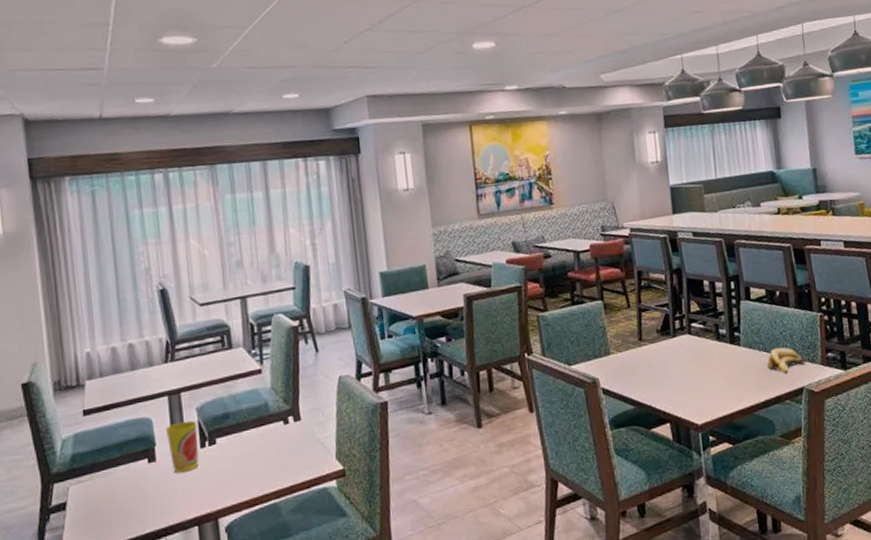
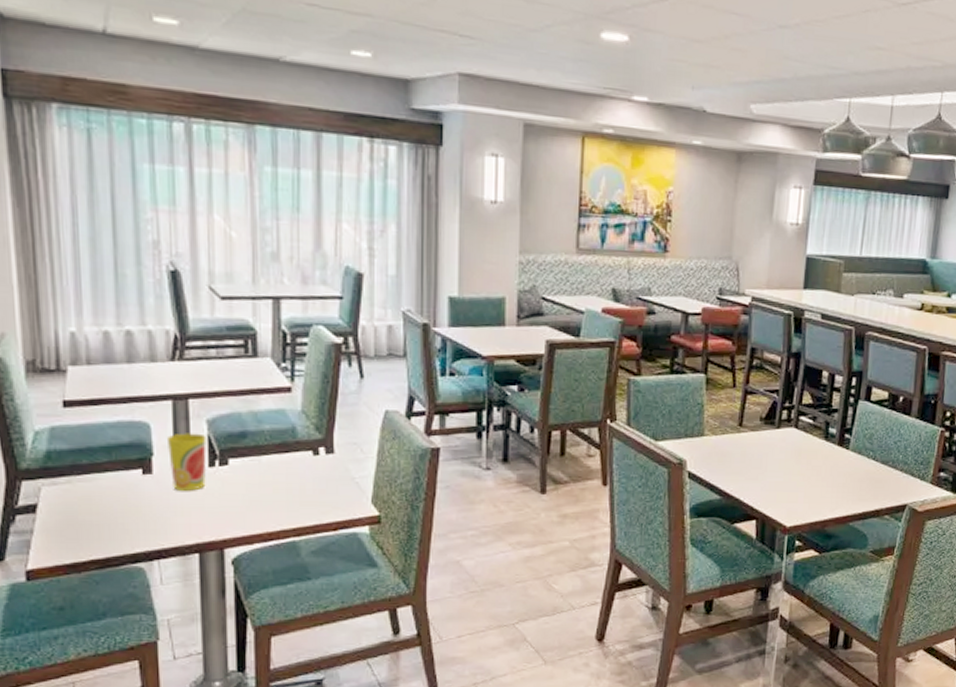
banana: present [767,347,806,373] -> none [874,458,916,486]

